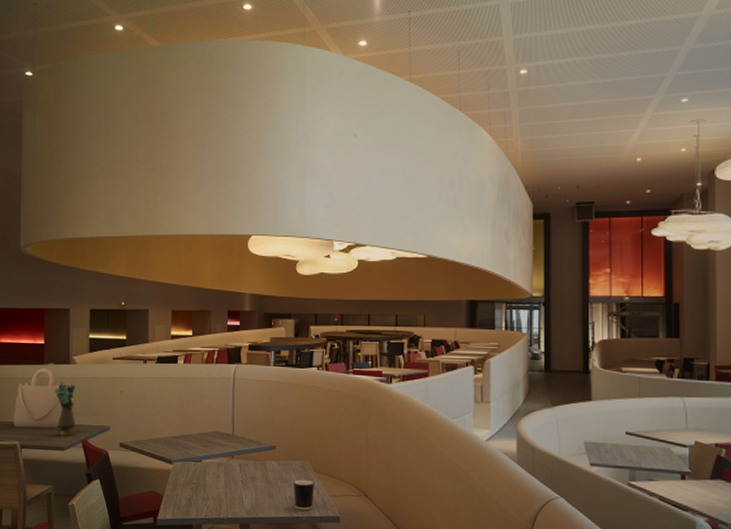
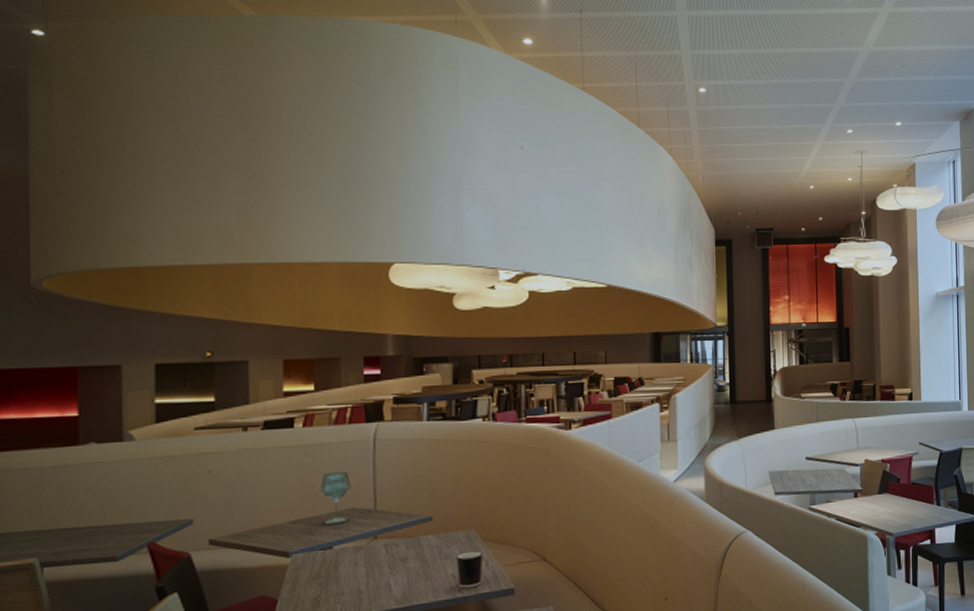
handbag: present [13,369,73,429] -> none [26,451,131,540]
vase: present [54,381,76,436] -> none [98,466,135,542]
wine glass: none [194,401,216,443] -> present [320,471,351,525]

